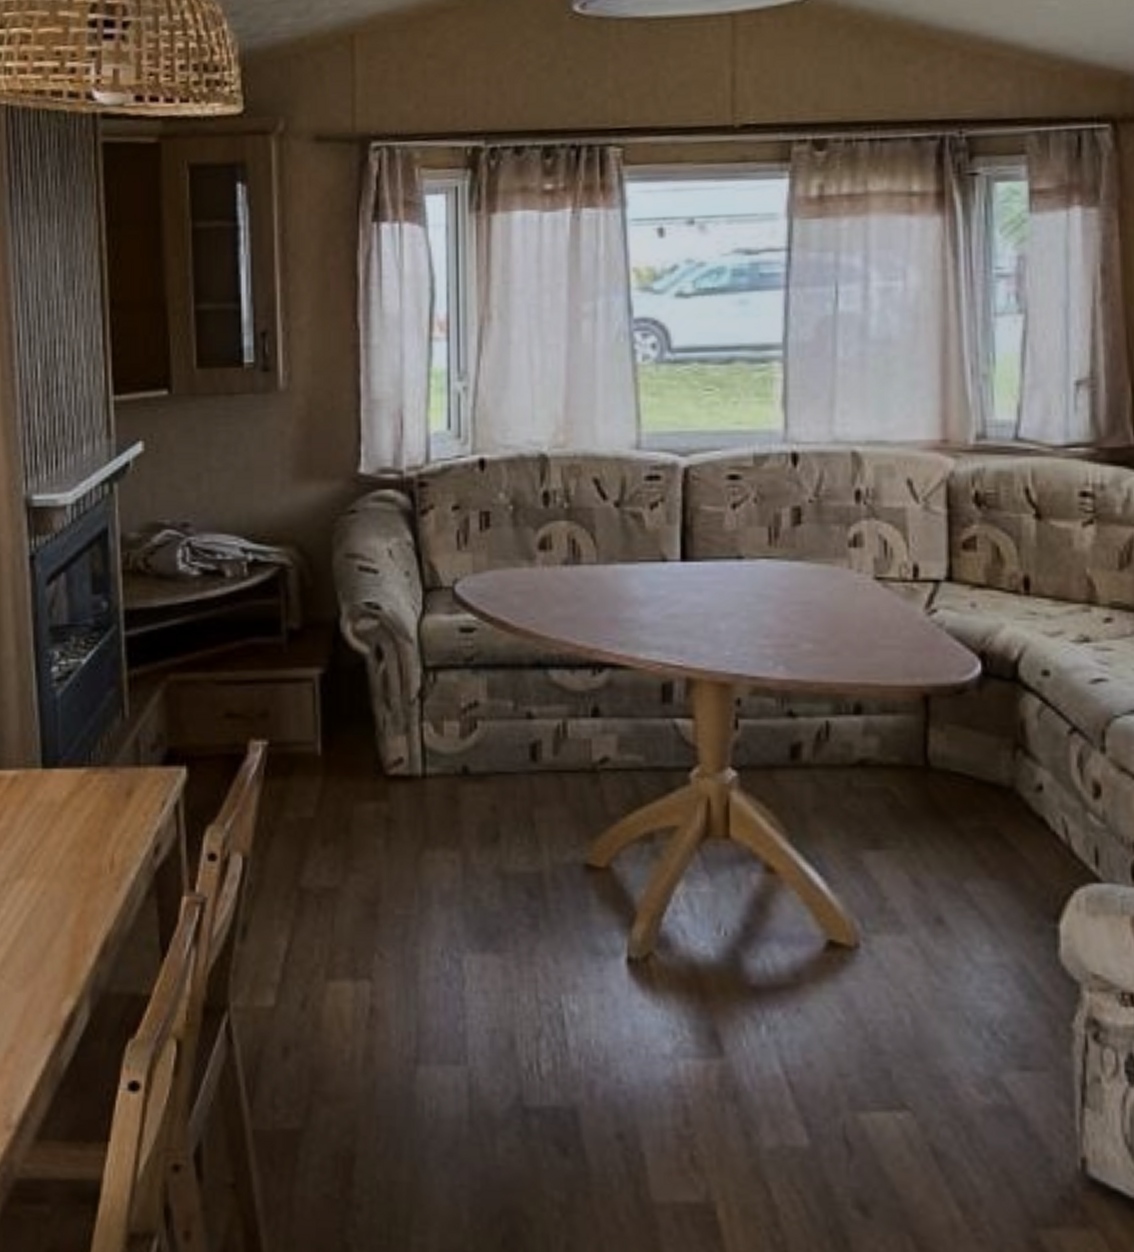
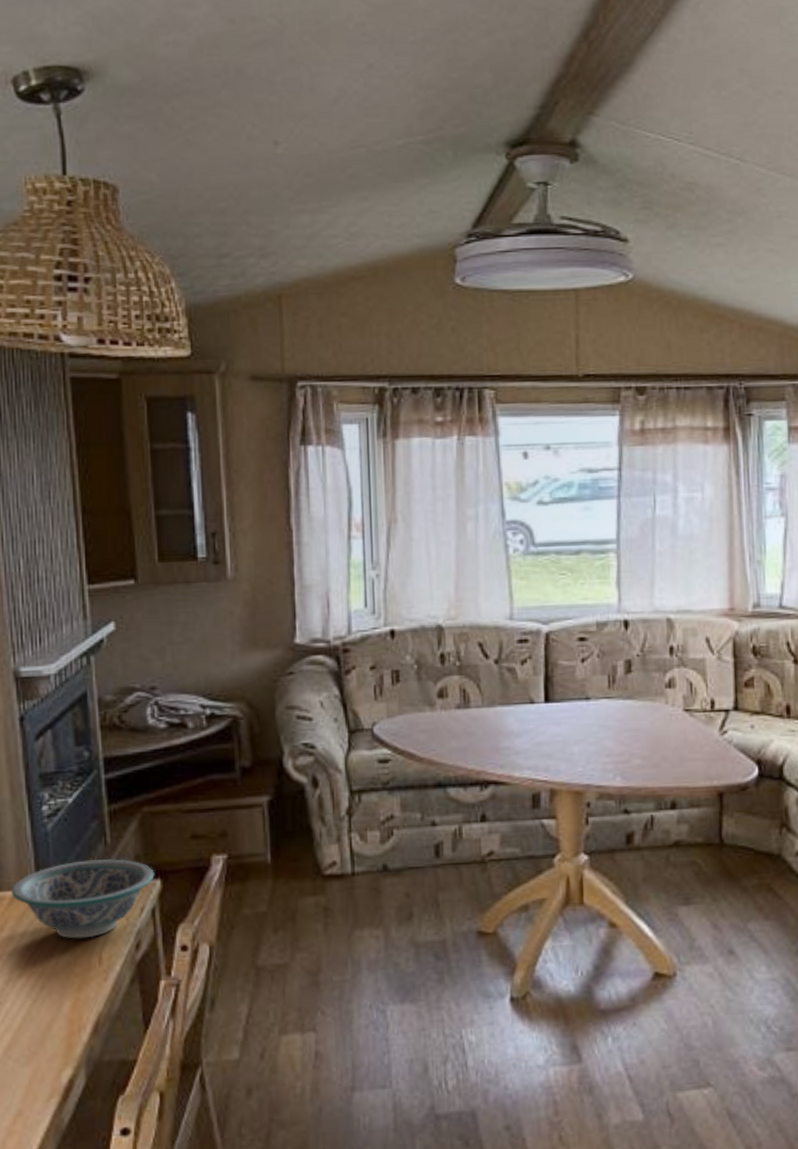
bowl: none [13,736,179,835] -> present [12,858,154,939]

